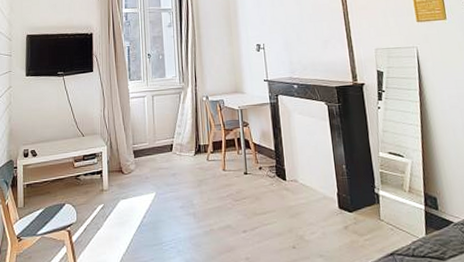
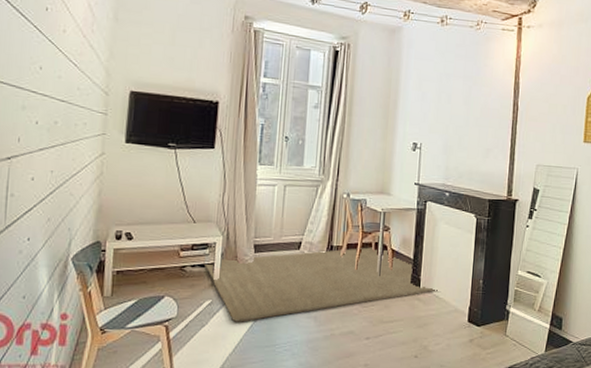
rug: none [94,143,303,223] -> present [203,247,438,322]

